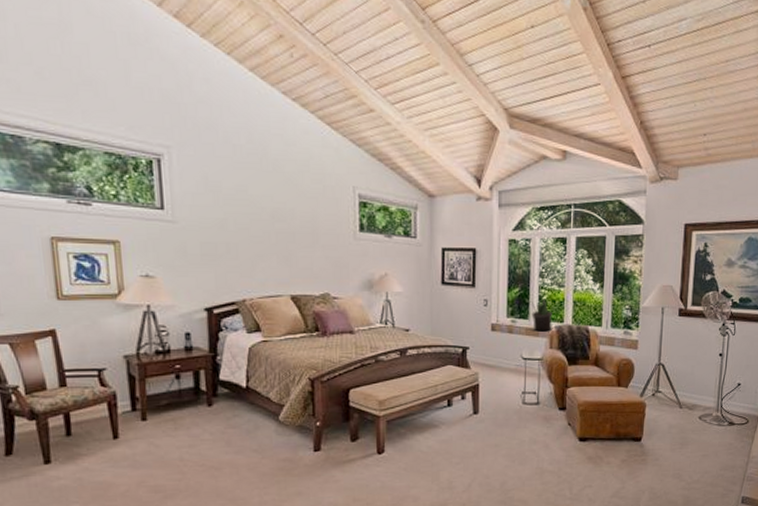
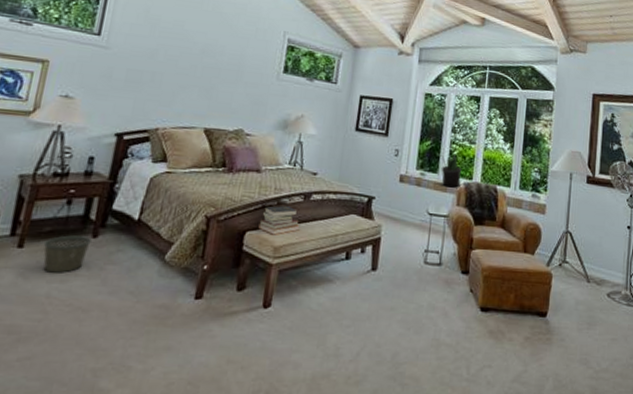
basket: none [164,406,208,440] -> present [43,235,92,273]
books: none [361,362,401,390] -> present [258,205,300,235]

